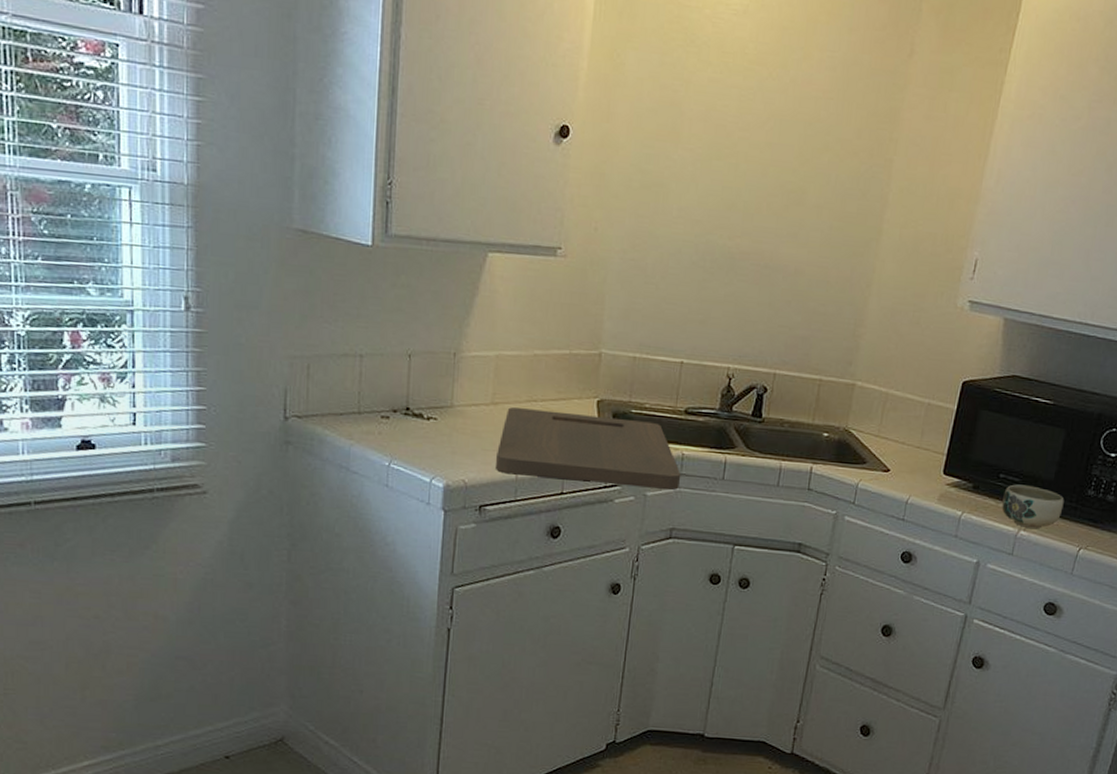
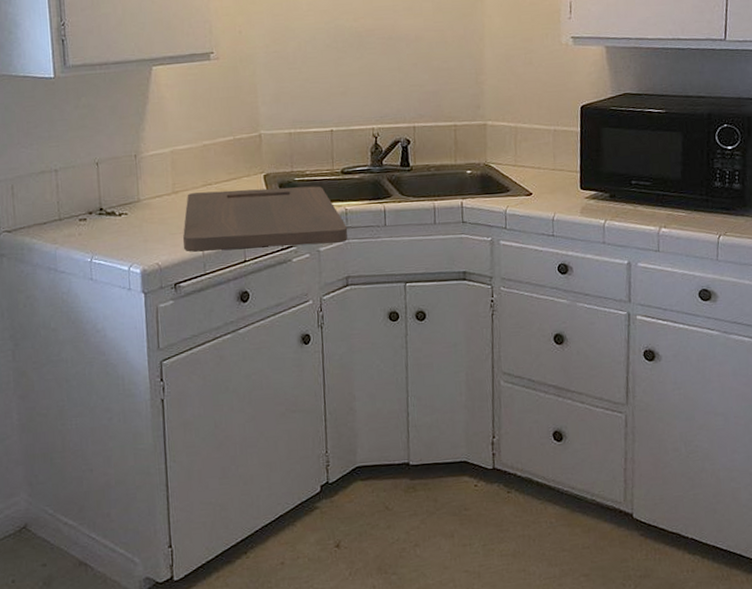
bowl: present [1002,484,1064,530] -> none [639,186,696,226]

